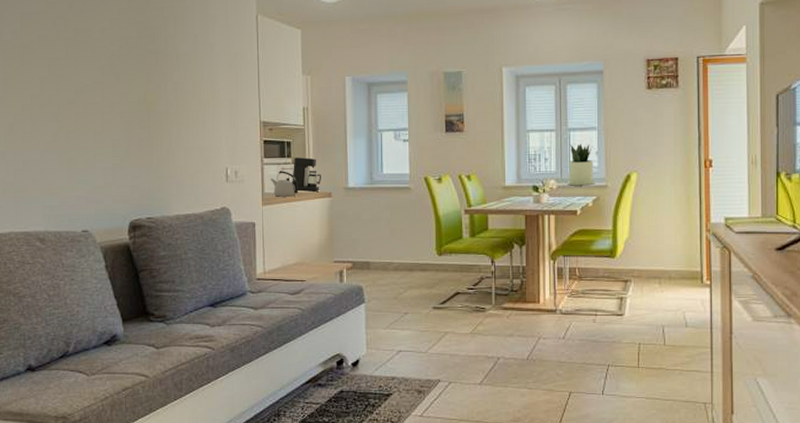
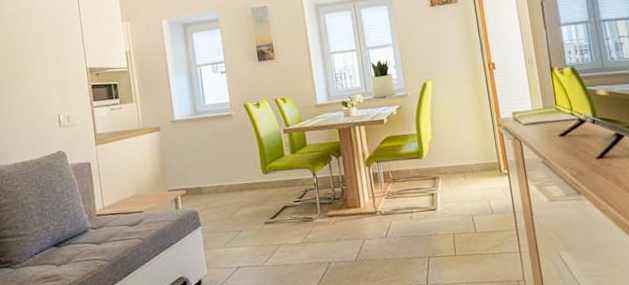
kettle: present [270,171,298,197] -> none [100,111,128,136]
coffee maker: present [292,157,321,193] -> none [121,97,149,129]

